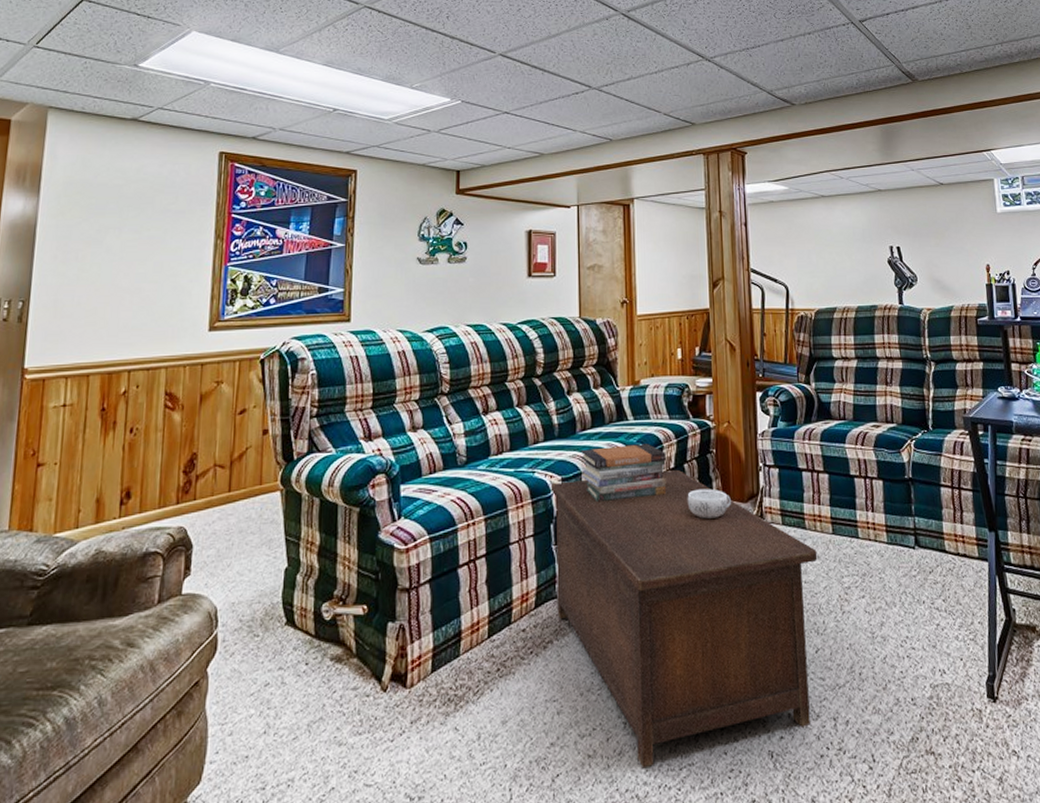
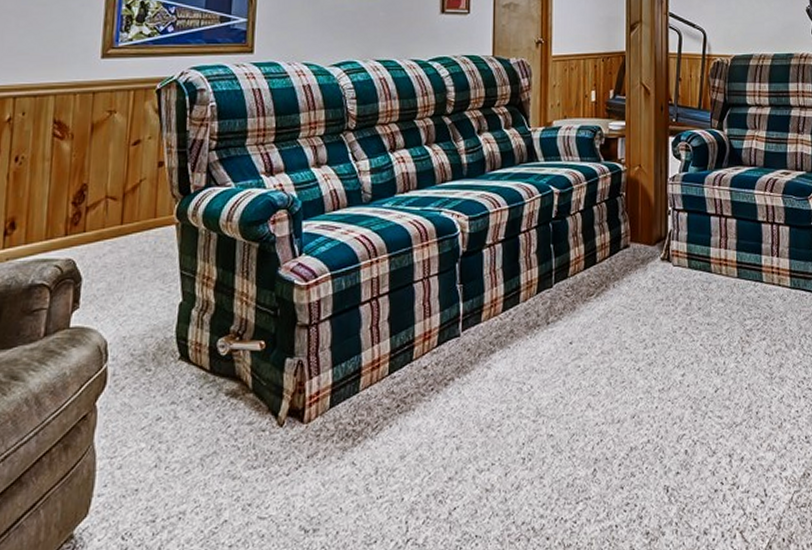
cabinet: present [550,469,818,769] -> none [457,211,722,503]
book stack: present [580,444,667,503] -> none [488,185,575,243]
decorative bowl: present [687,488,732,519] -> none [595,231,640,261]

